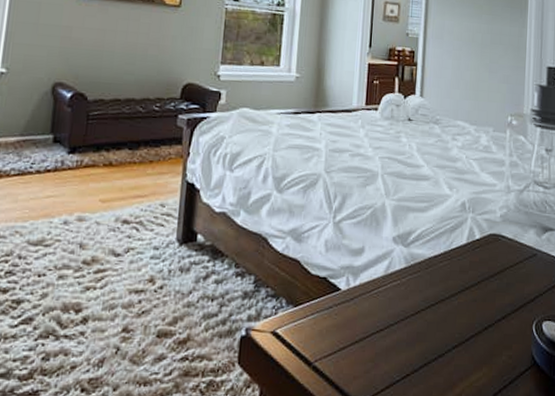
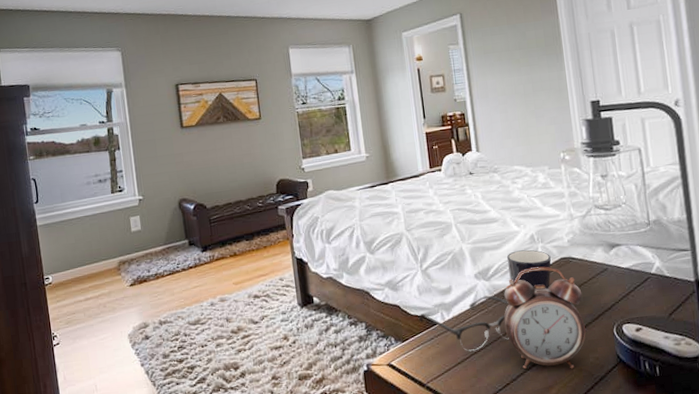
eyeglasses: none [320,264,425,330] -> present [419,295,509,352]
alarm clock: none [415,240,506,366] -> present [503,266,586,370]
mug: none [431,217,480,268] -> present [506,249,552,290]

